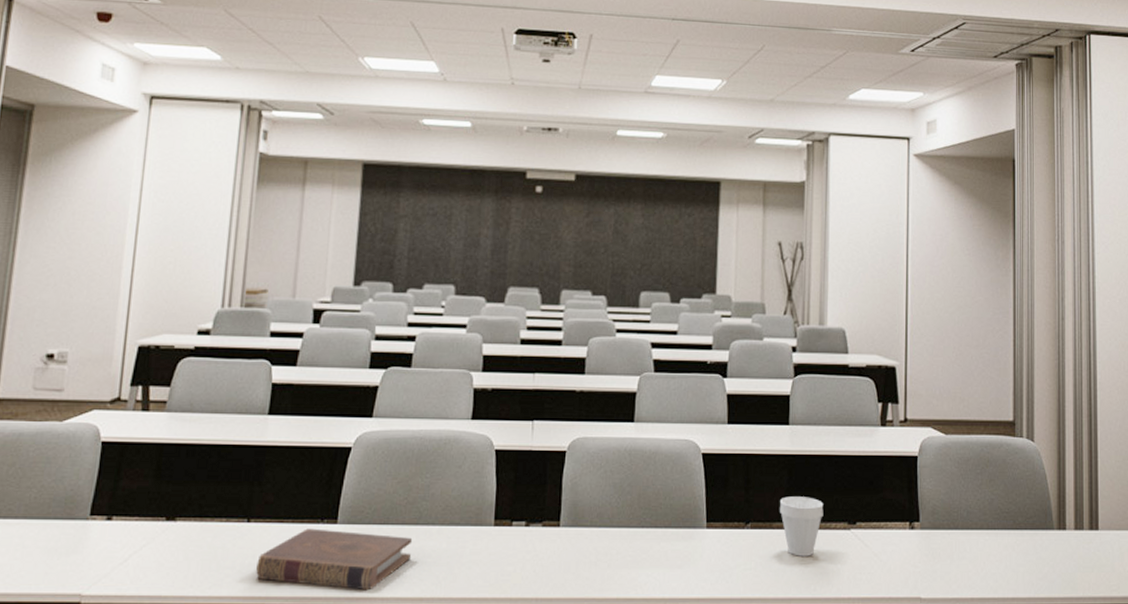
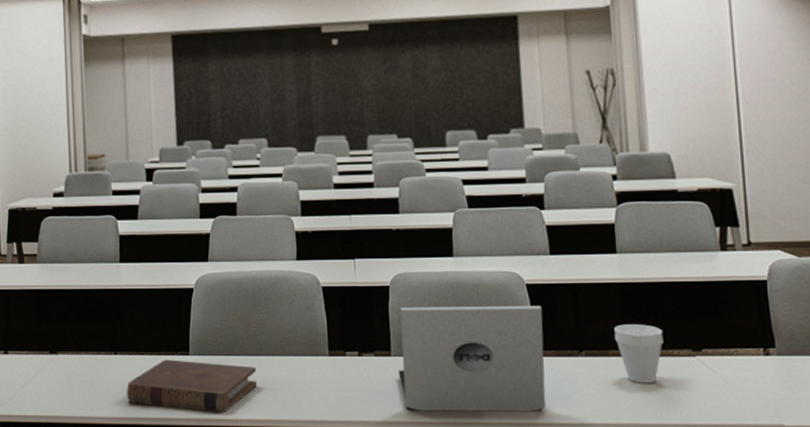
laptop: none [565,474,716,586] -> present [398,306,546,411]

